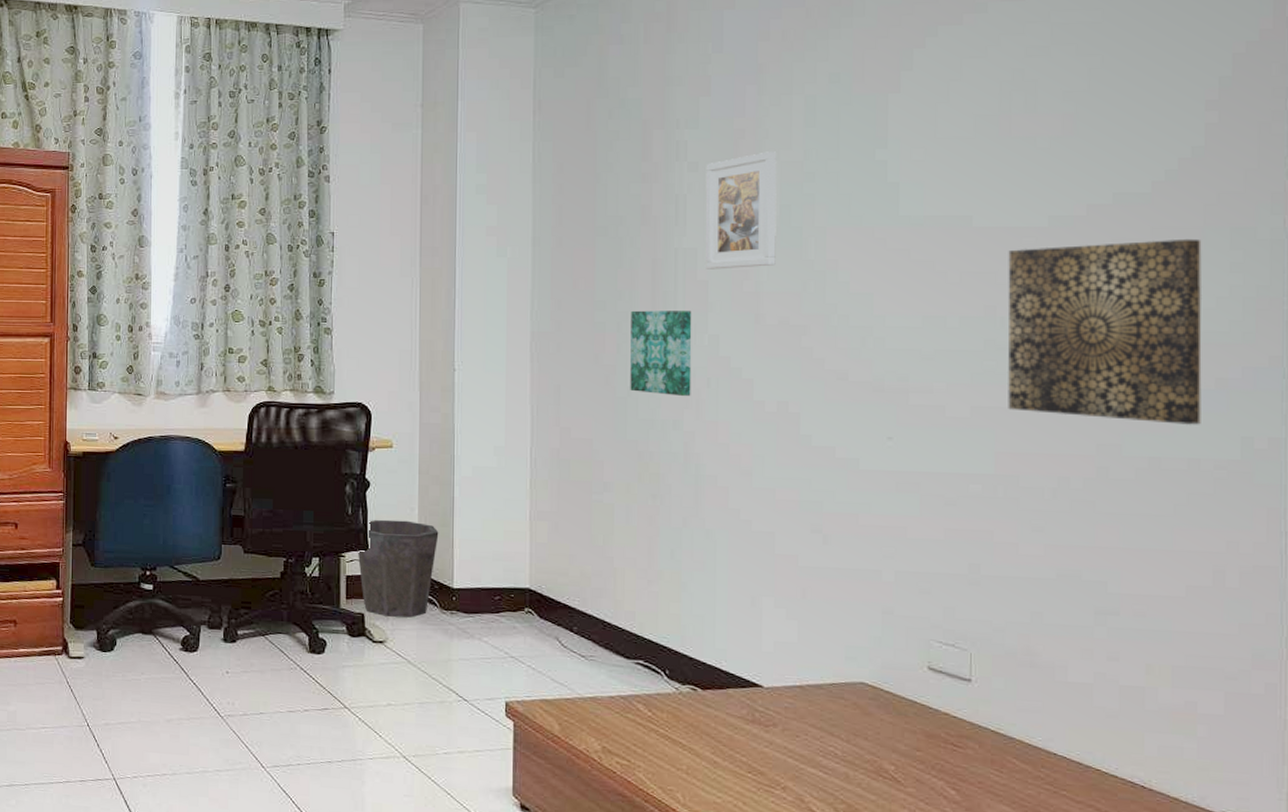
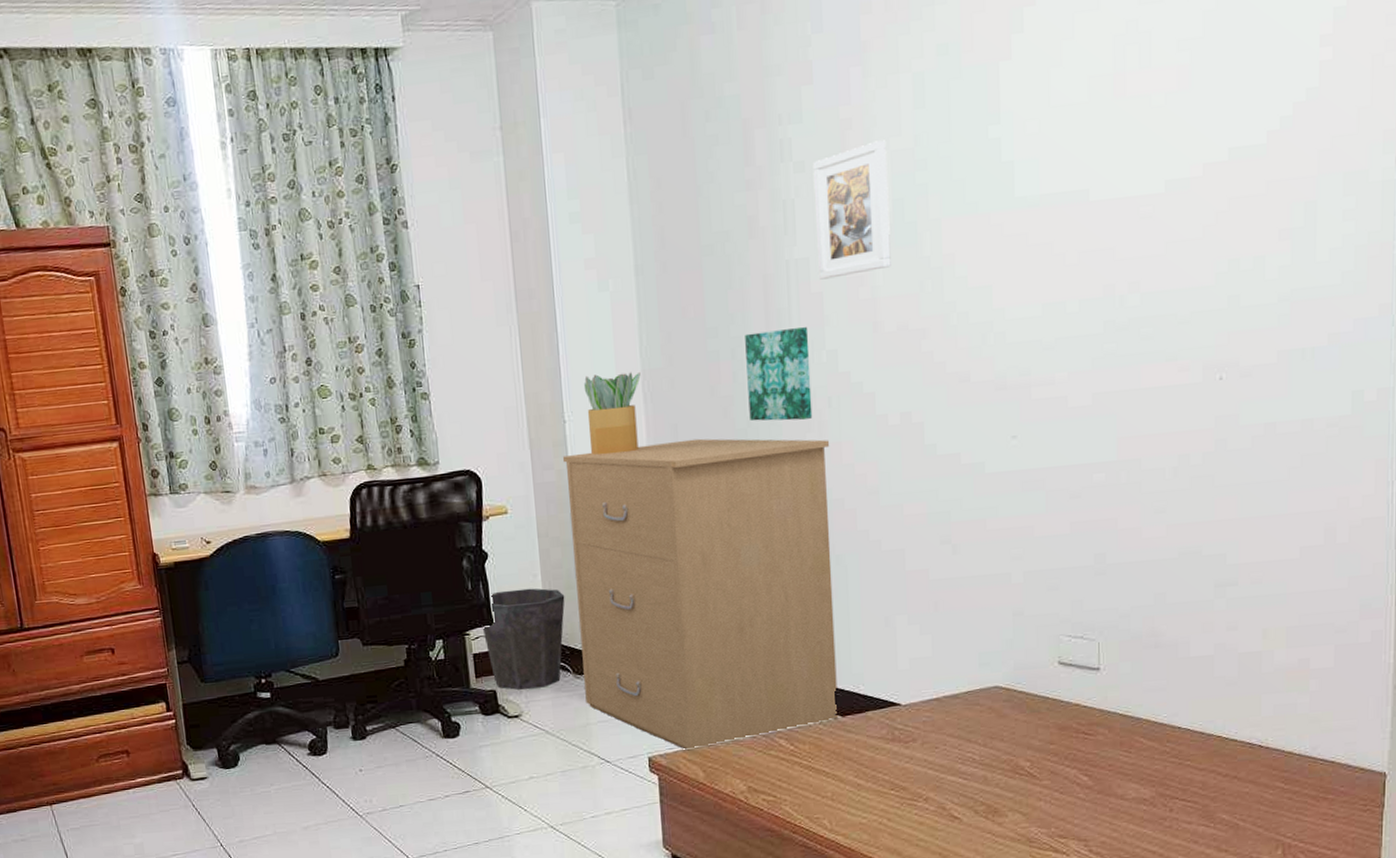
filing cabinet: none [449,400,705,701] -> present [563,438,839,751]
potted plant: none [475,330,529,406] -> present [583,372,641,455]
wall art: present [1007,238,1202,425] -> none [1126,188,1316,392]

